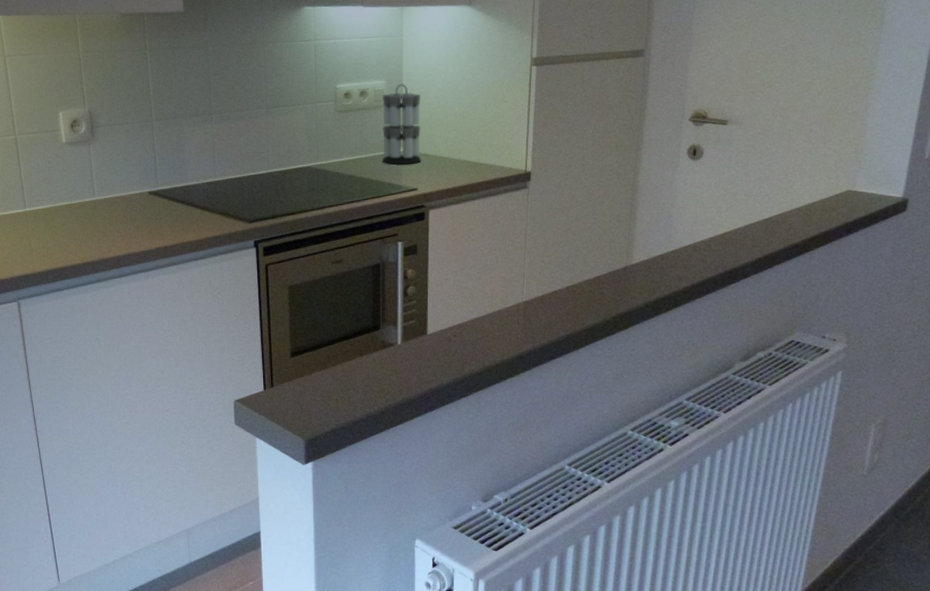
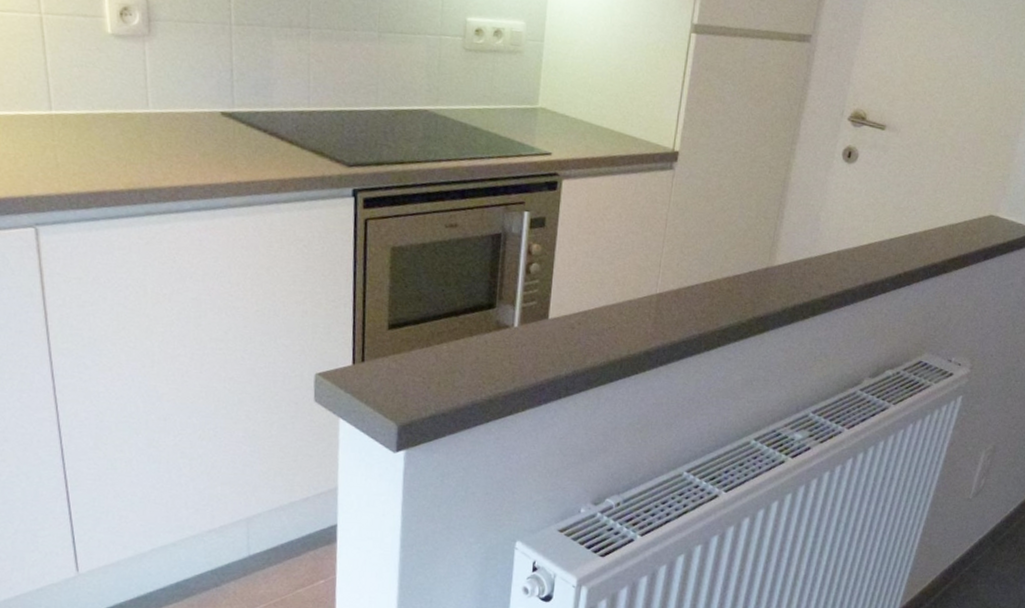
spice rack: present [382,84,421,166] -> none [514,28,564,125]

